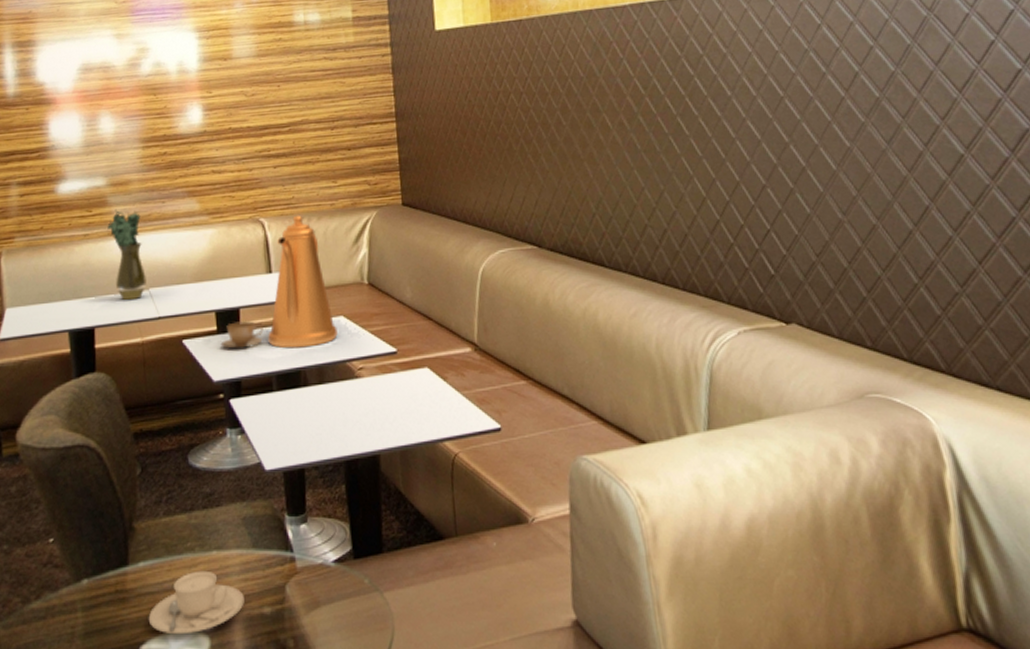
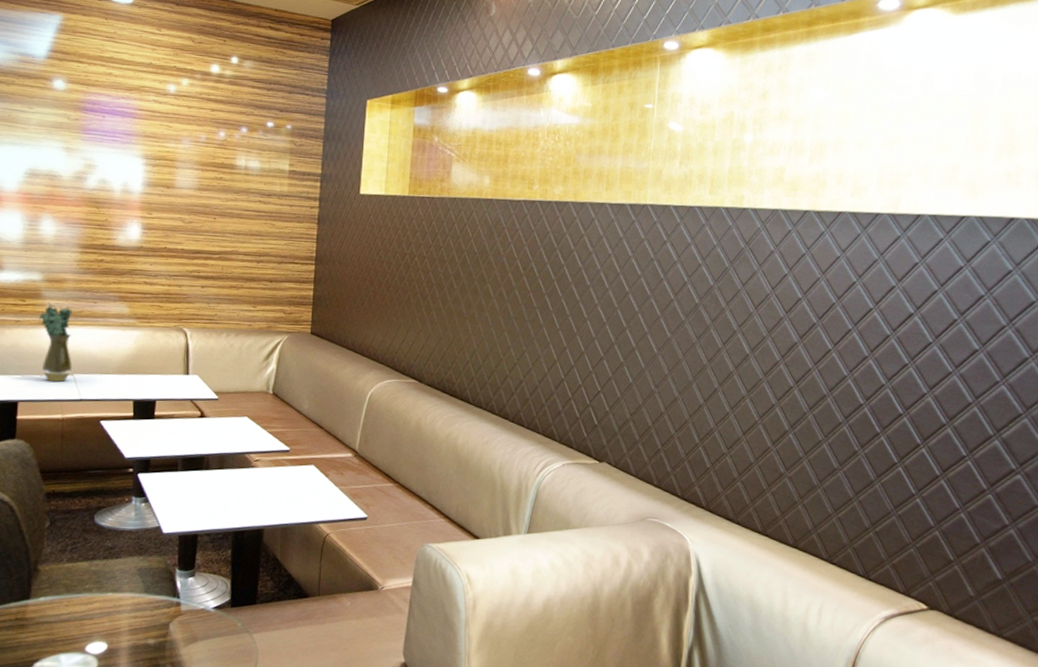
teacup: present [148,570,244,635] -> none [44,607,132,656]
teacup: present [220,320,264,349] -> none [135,410,176,433]
coffee pot: present [268,214,338,349] -> none [179,329,241,439]

